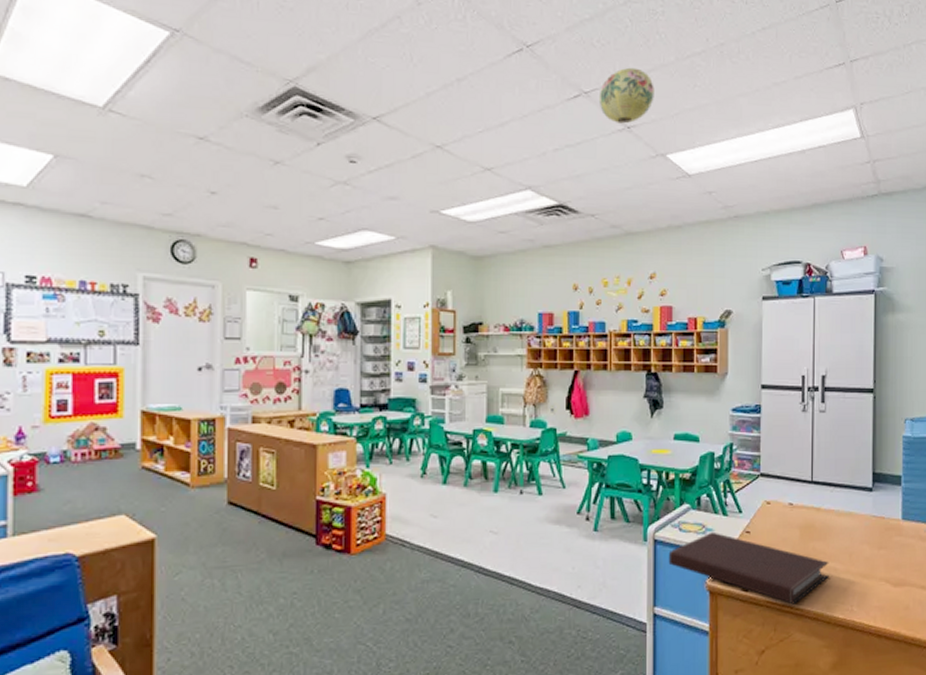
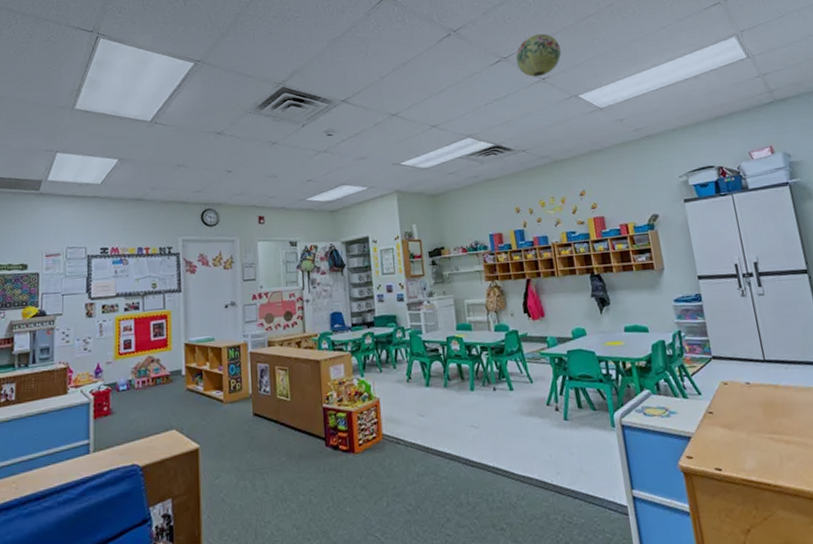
notebook: present [668,531,829,605] -> none [637,414,802,482]

